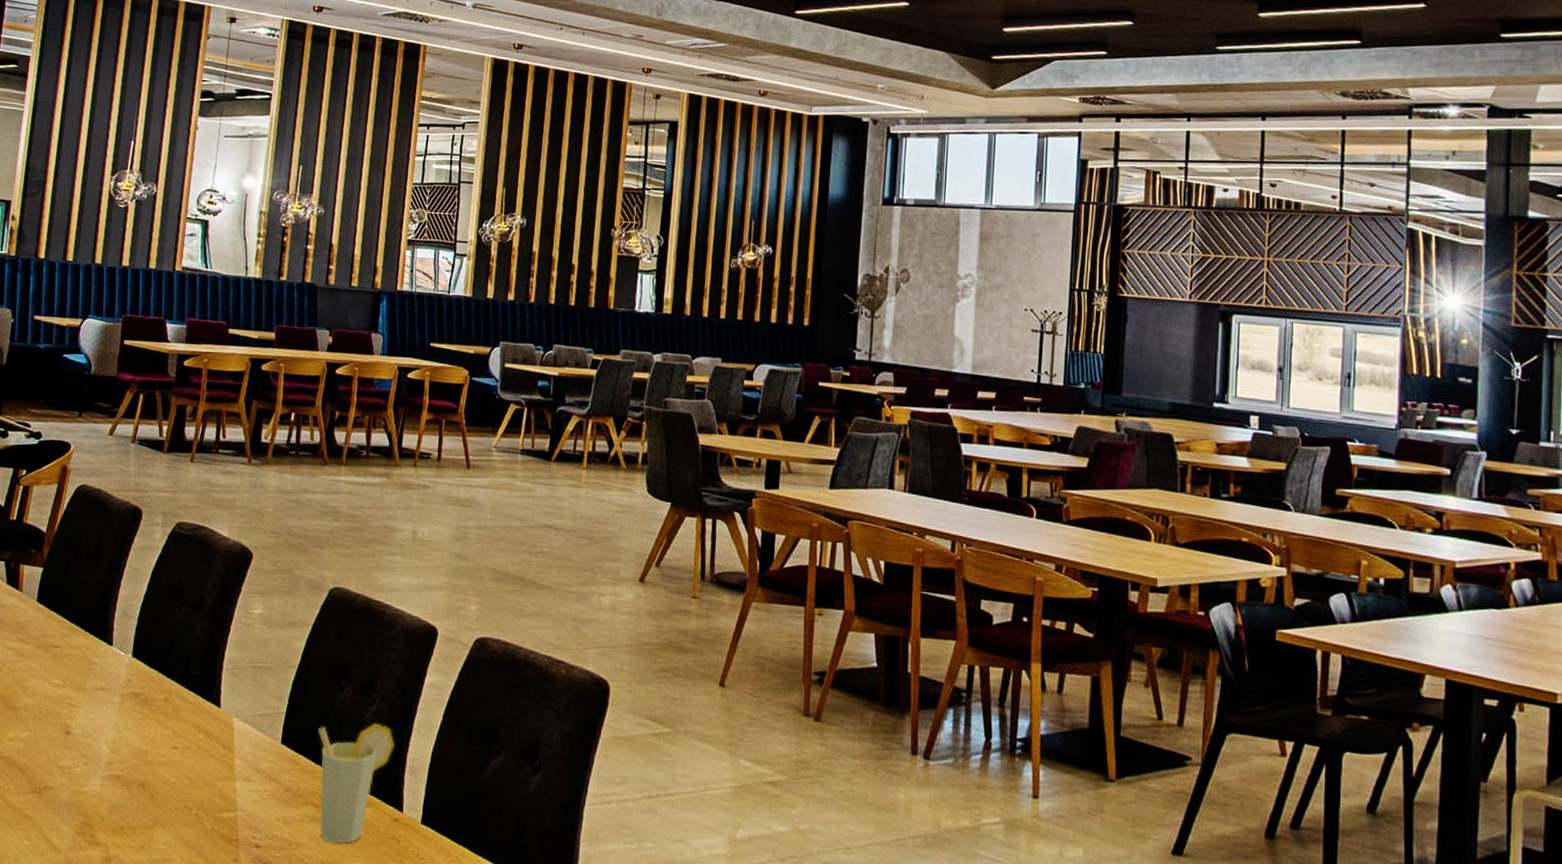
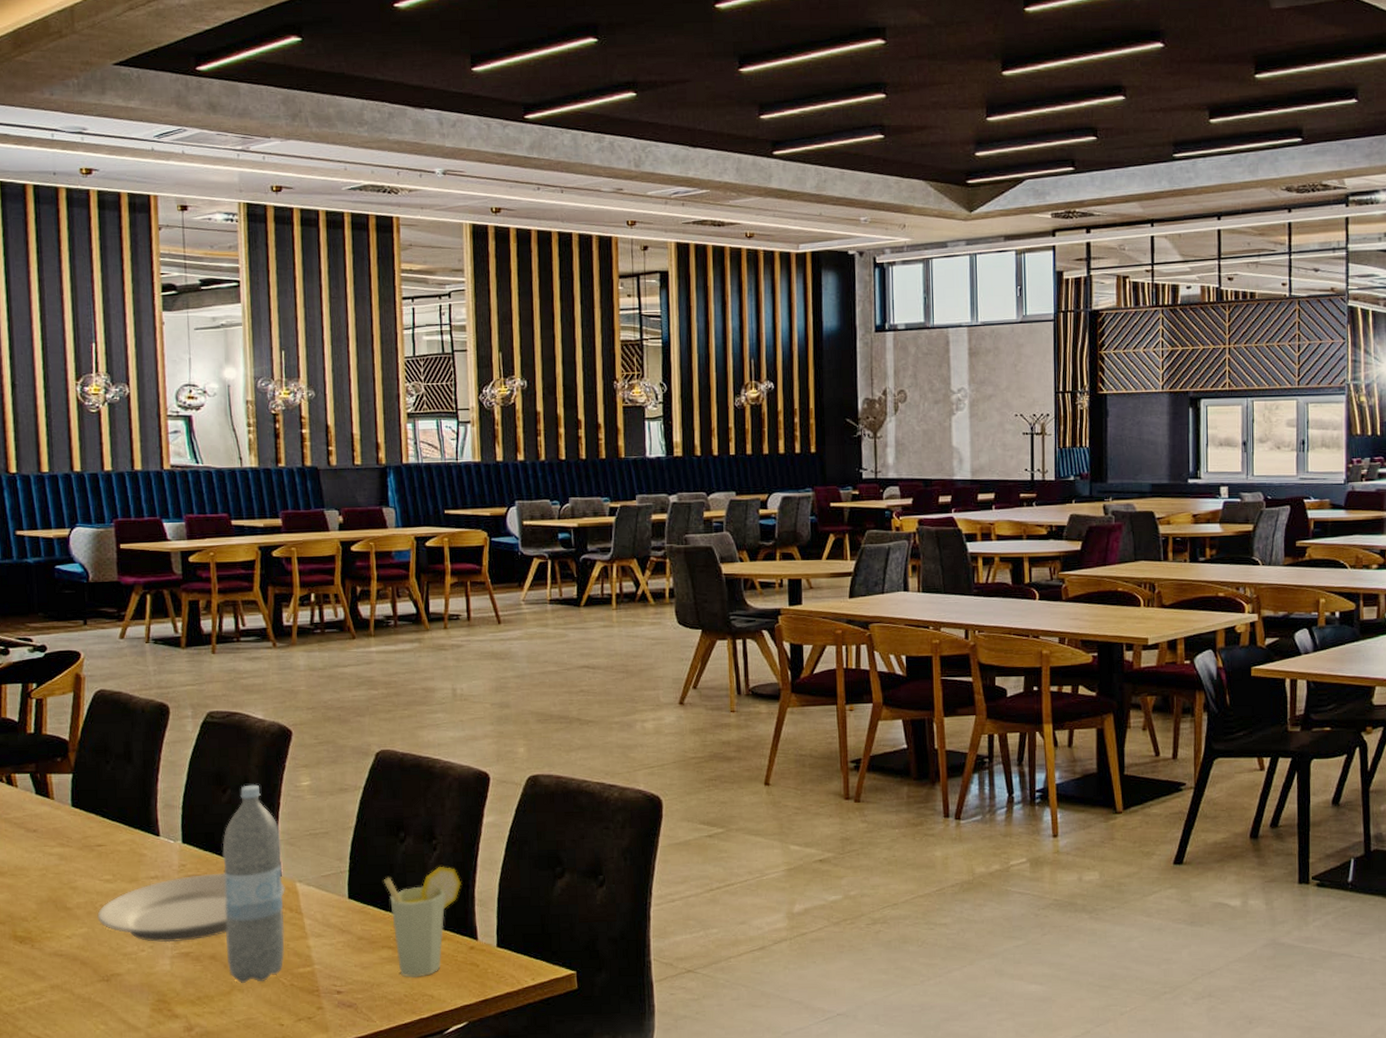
plate: none [41,692,222,763] -> present [97,874,285,943]
water bottle: none [154,604,226,821] -> present [222,784,285,983]

